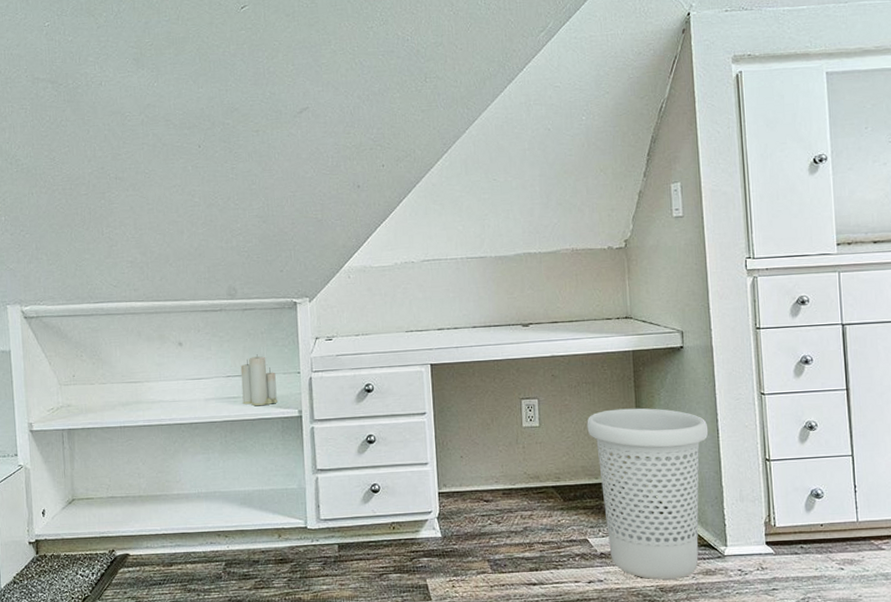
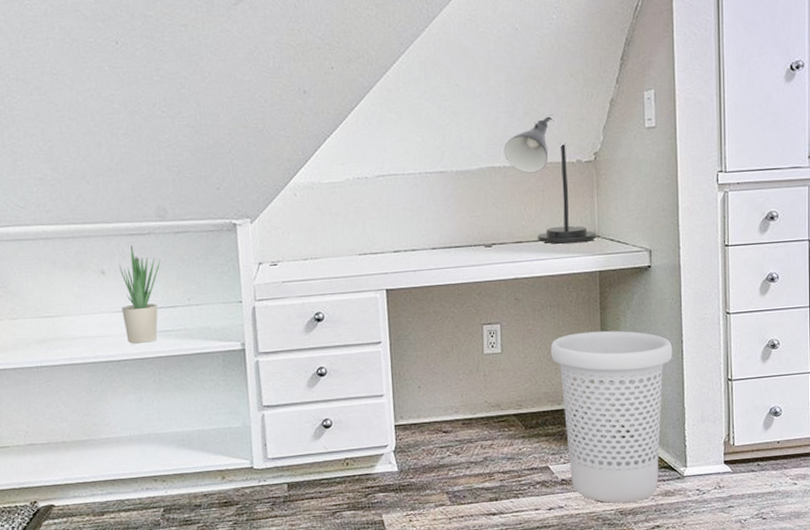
potted plant: none [194,319,230,409] -> present [119,244,161,345]
candle: present [240,354,278,406] -> none [174,282,218,340]
desk lamp: none [539,205,629,325] -> present [504,114,597,244]

